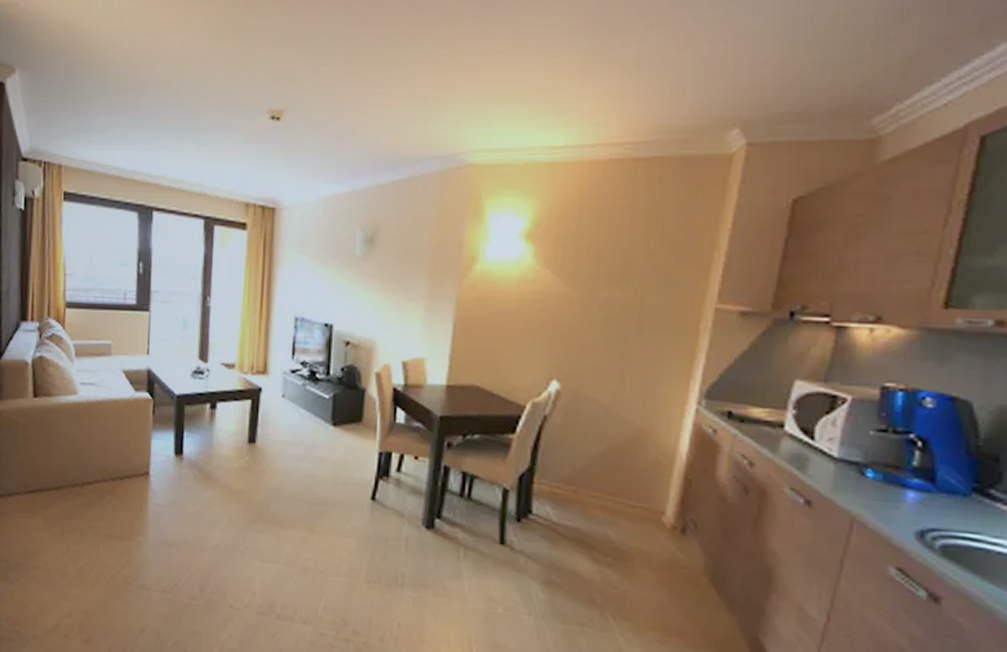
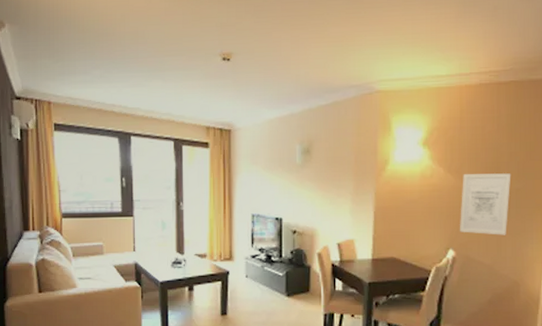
wall art: none [569,280,646,366] -> present [460,173,511,235]

